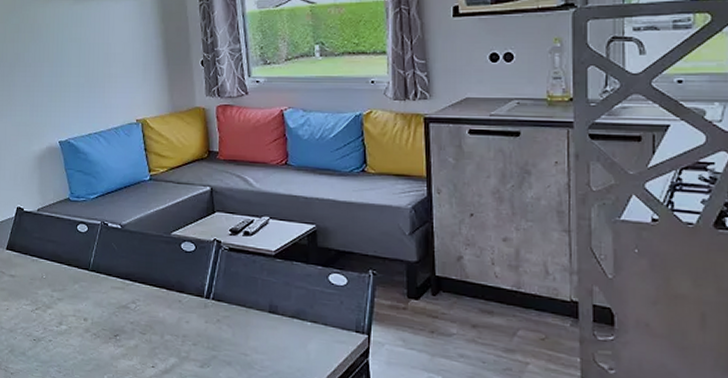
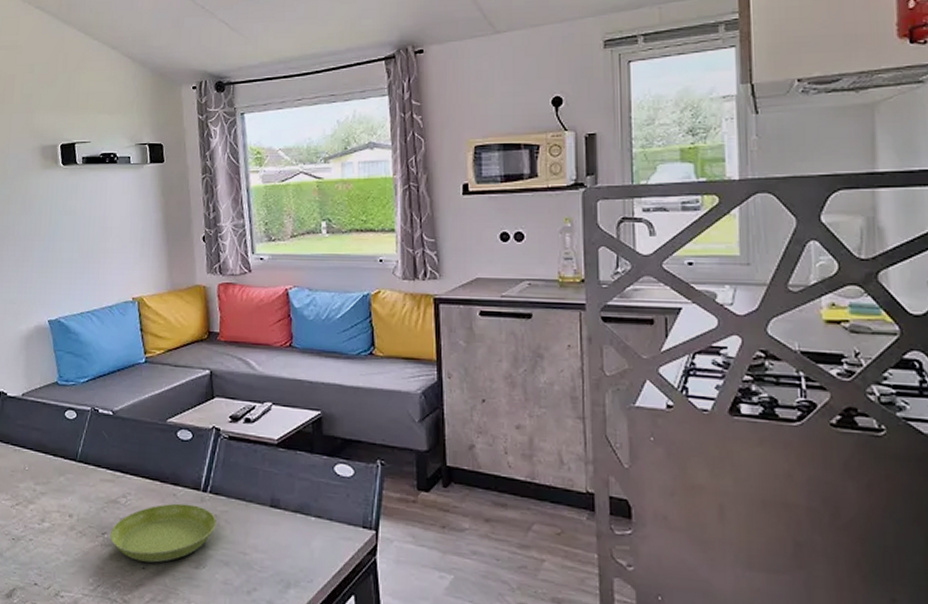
saucer: none [121,308,219,362] -> present [109,503,217,563]

